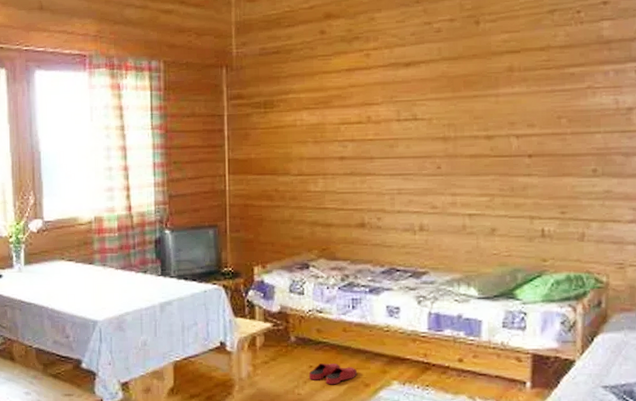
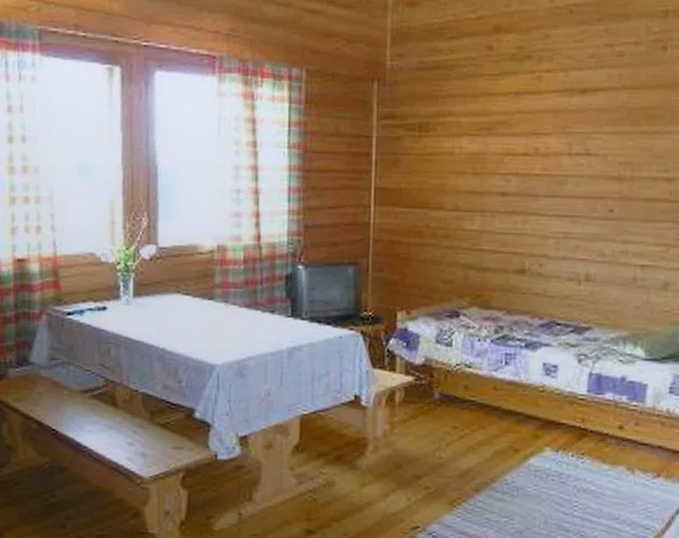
slippers: present [309,363,358,385] -> none [453,424,507,449]

